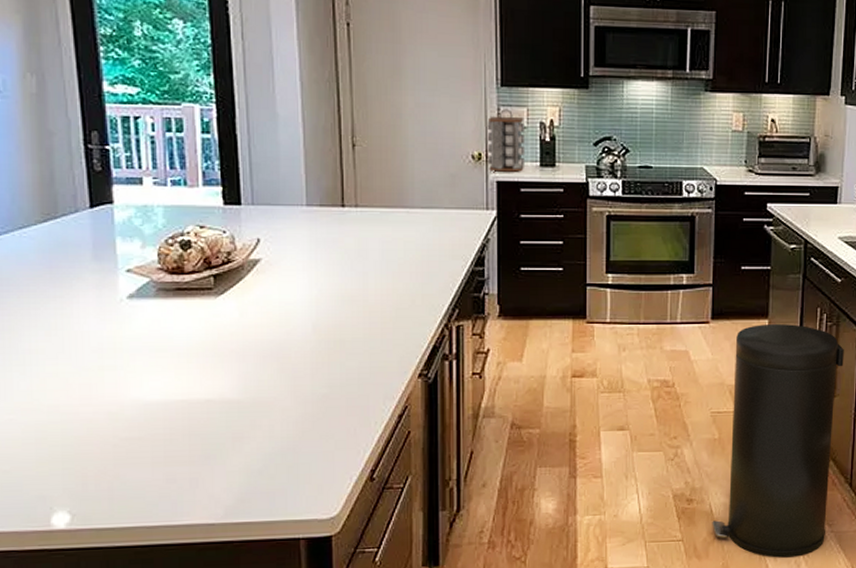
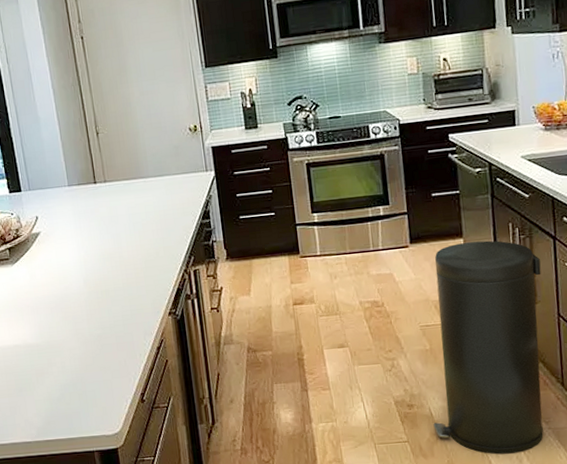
spice rack: present [487,109,526,173] -> none [198,85,233,139]

